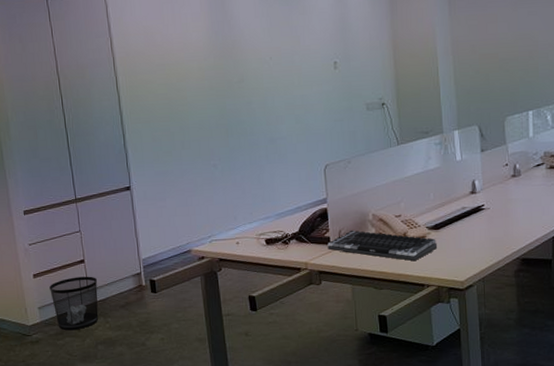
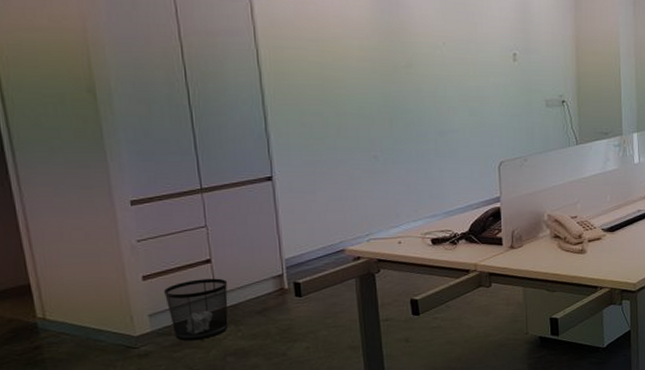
computer keyboard: present [327,230,438,262] -> none [499,230,612,264]

